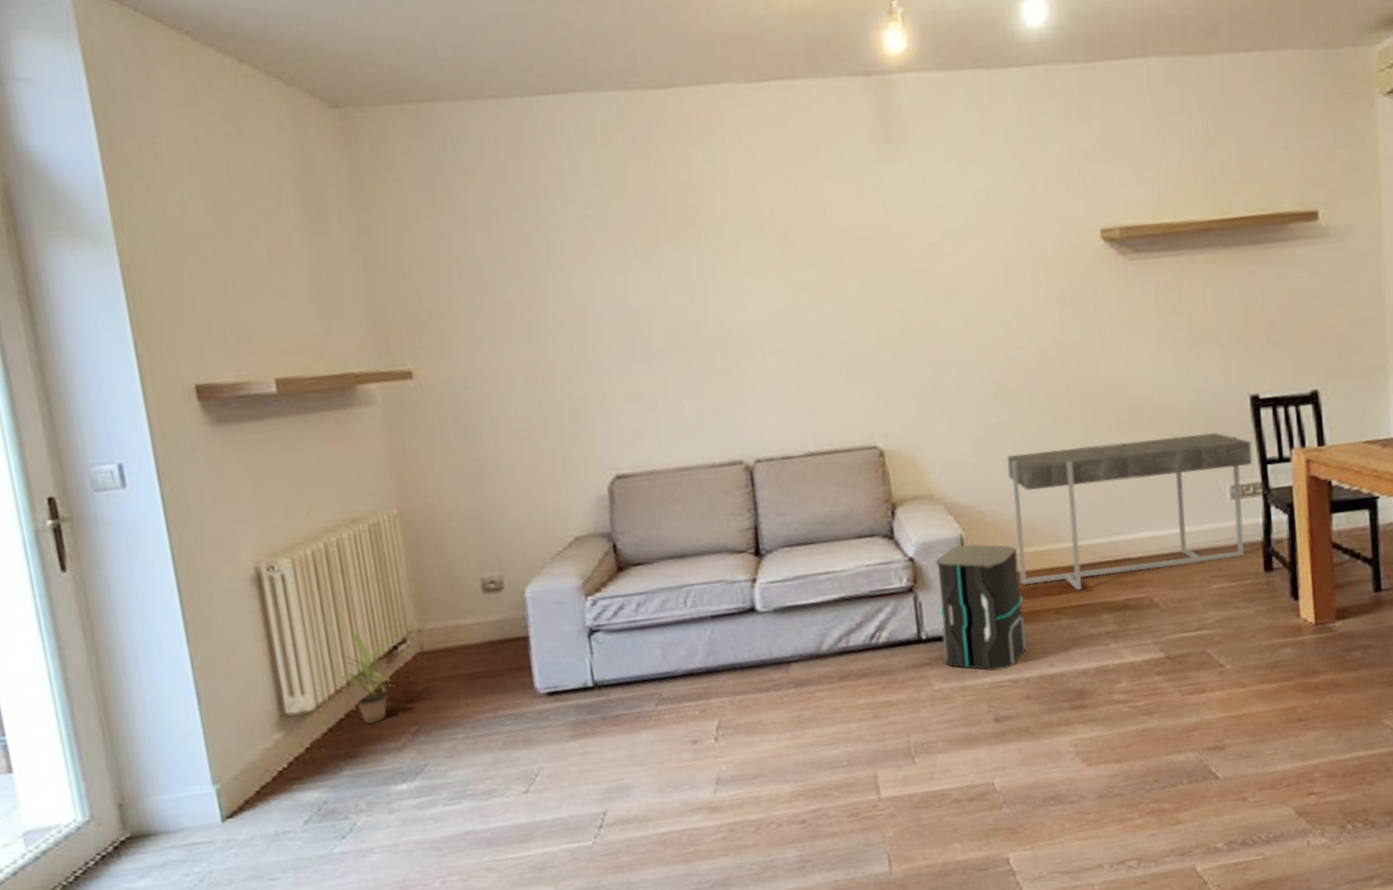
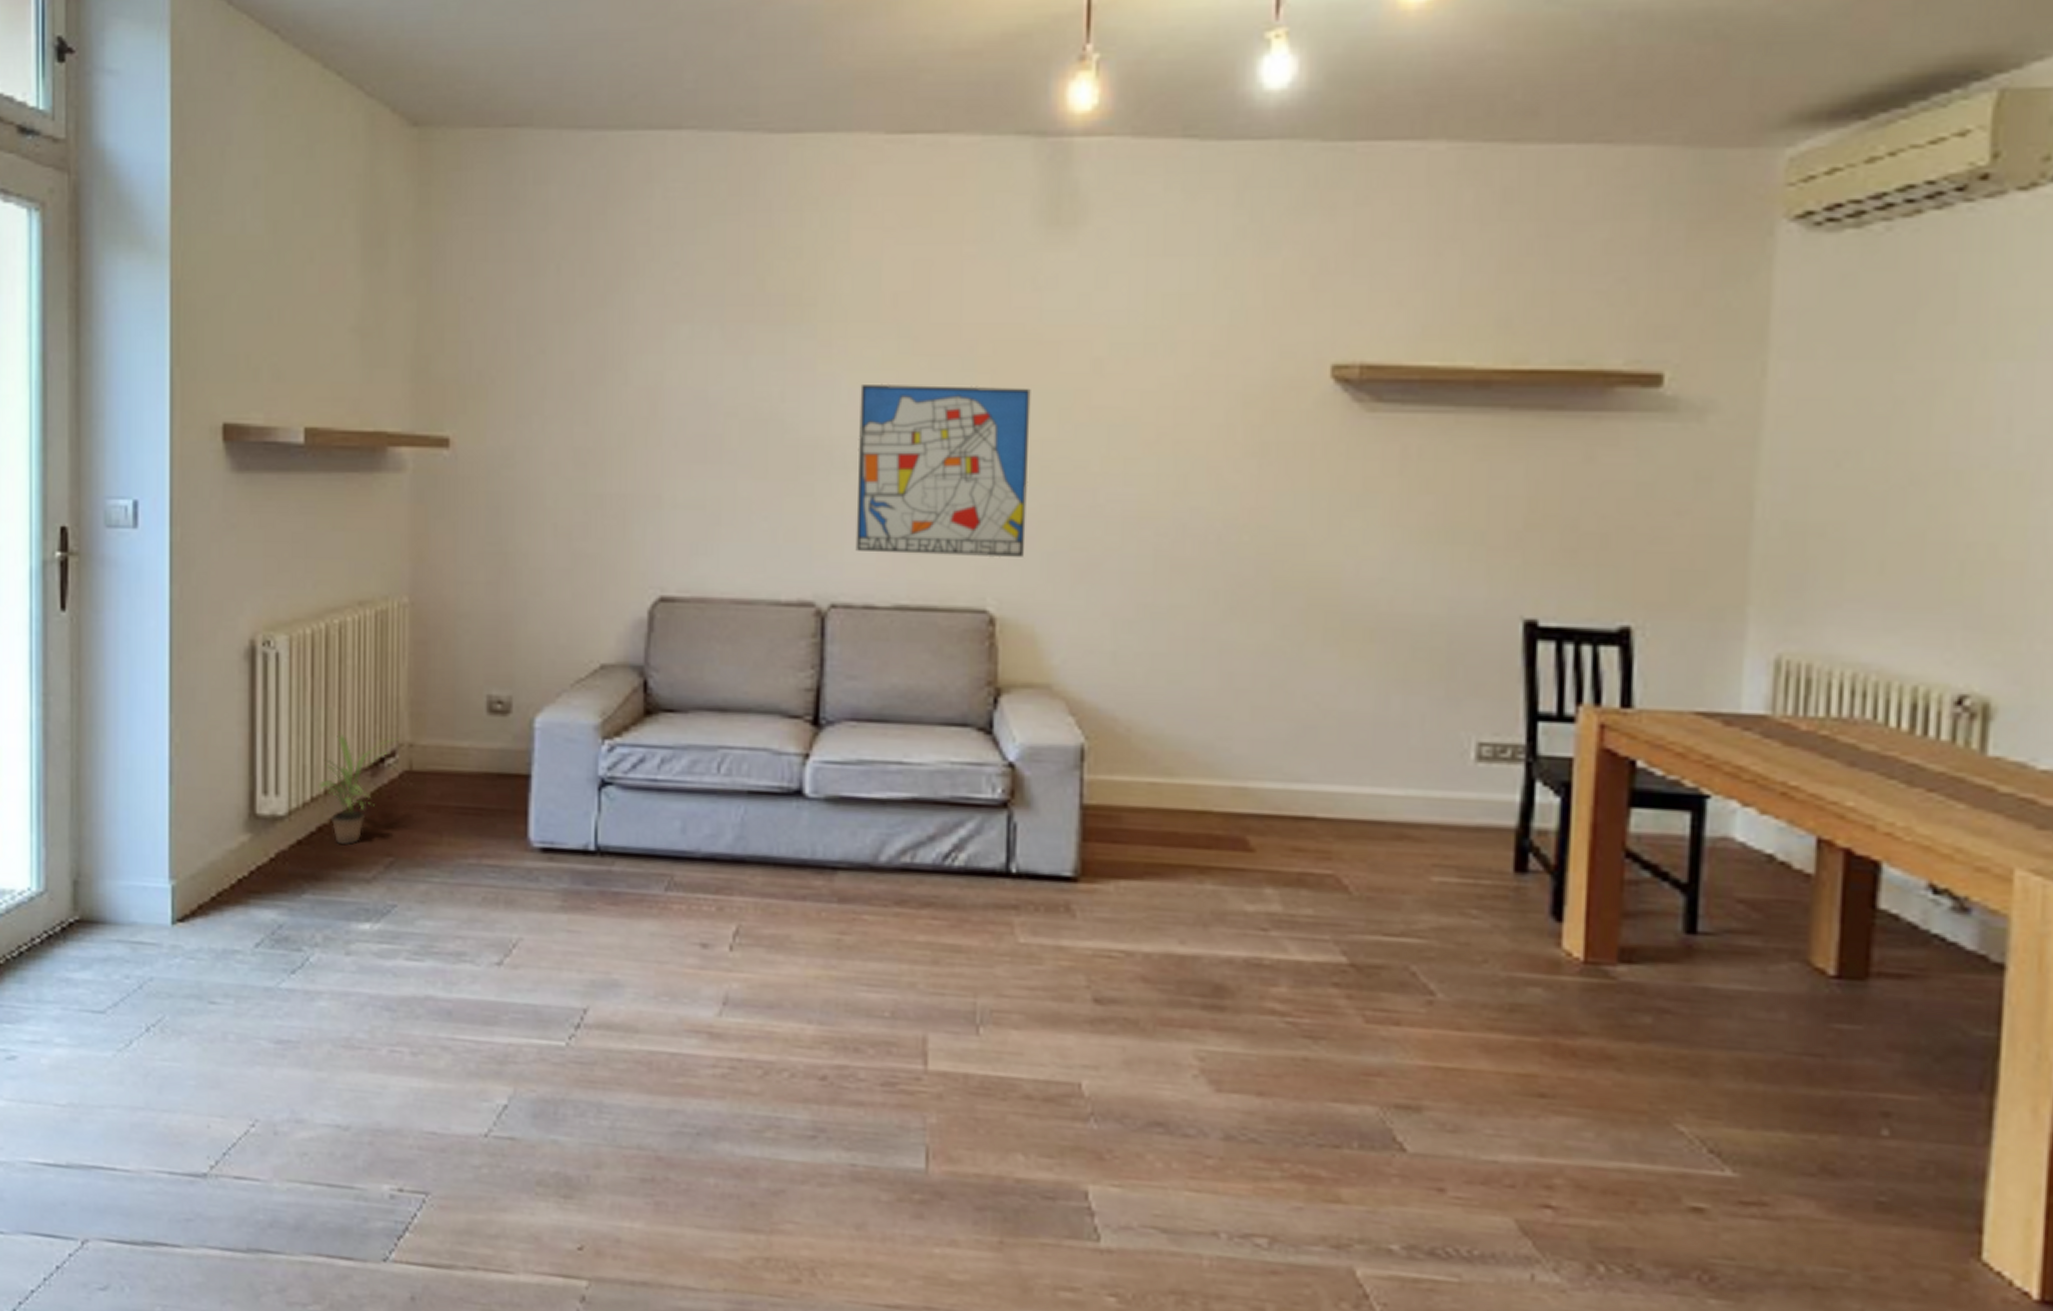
wall art: none [754,272,899,415] -> present [855,383,1031,558]
speaker: present [935,543,1027,671] -> none [1037,757,1157,936]
console table: present [1007,433,1253,591] -> none [1154,649,1517,848]

